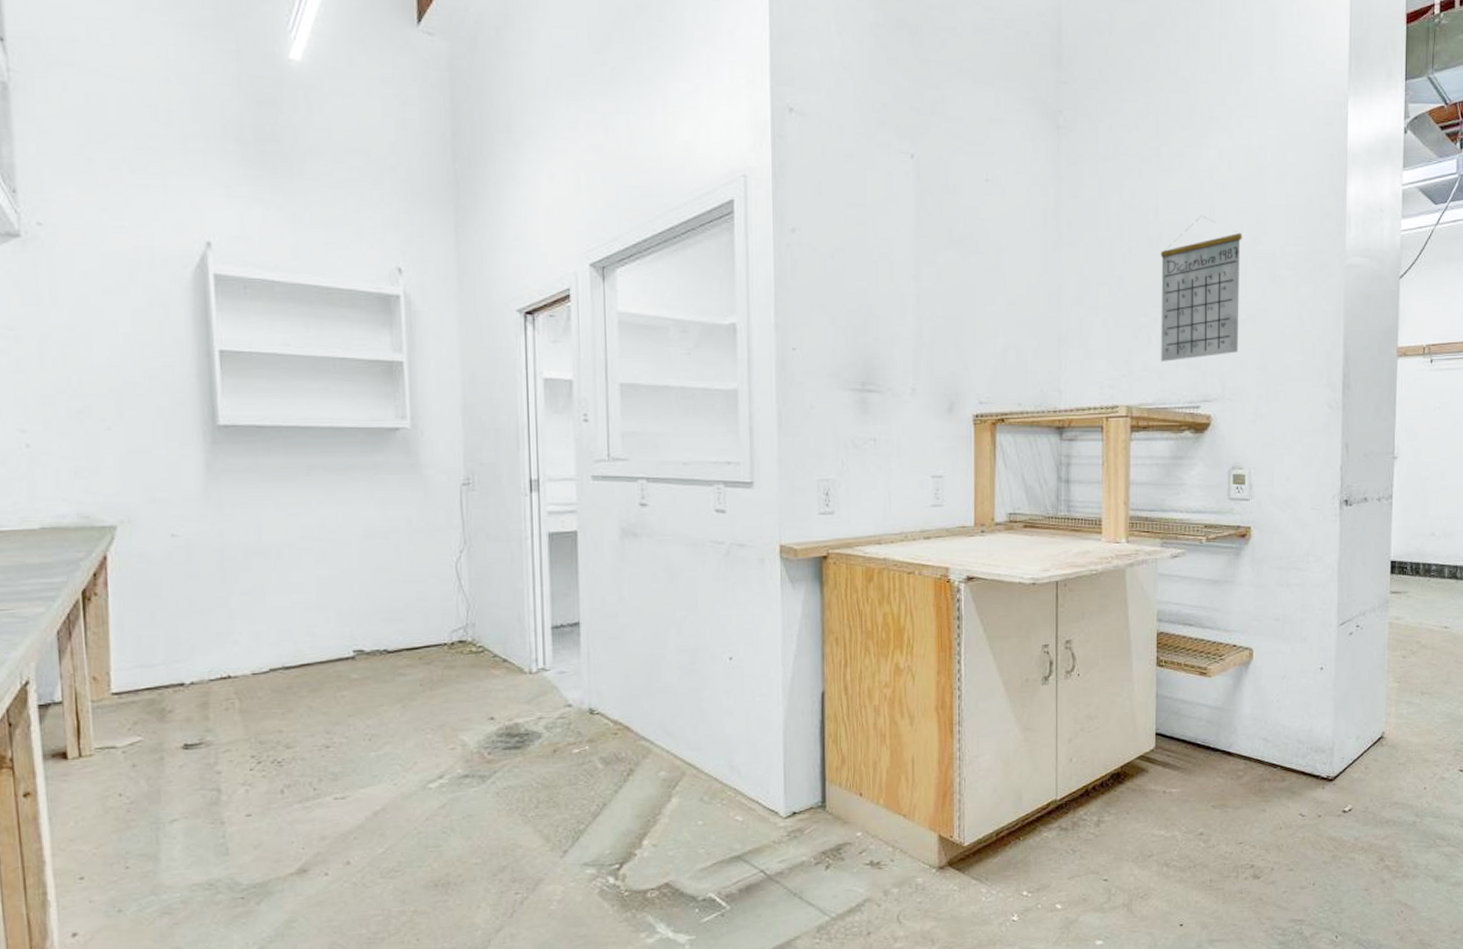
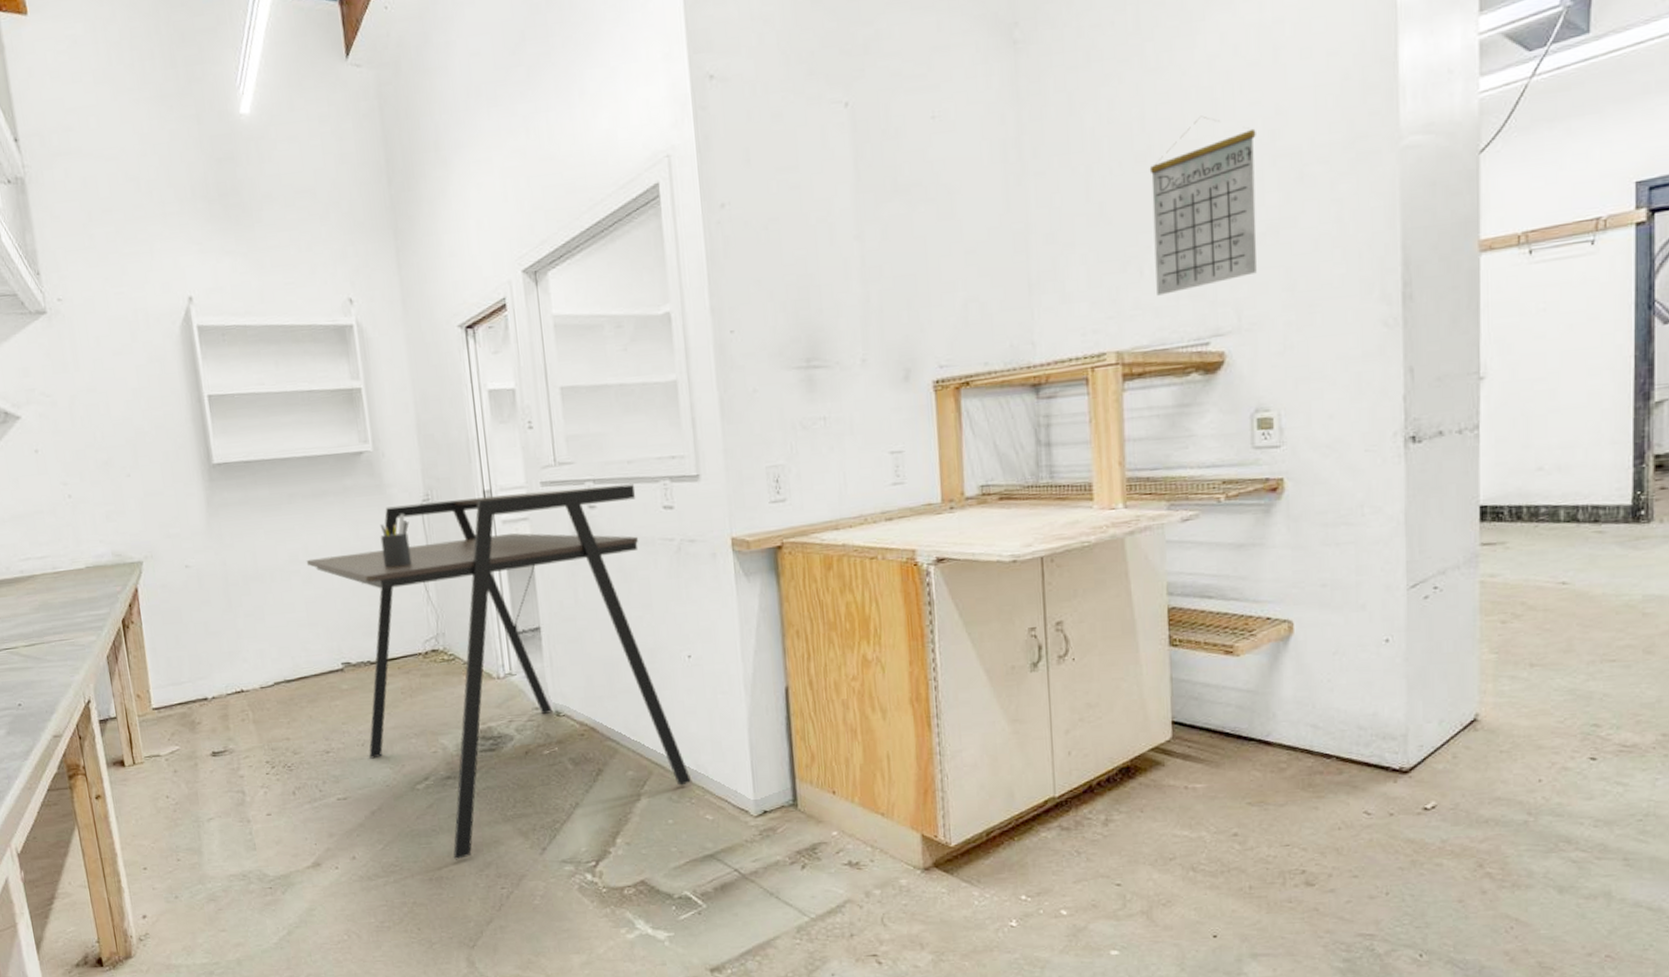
desk: none [321,485,725,864] -> present [306,484,692,860]
pen holder: none [411,496,445,552] -> present [380,514,412,568]

